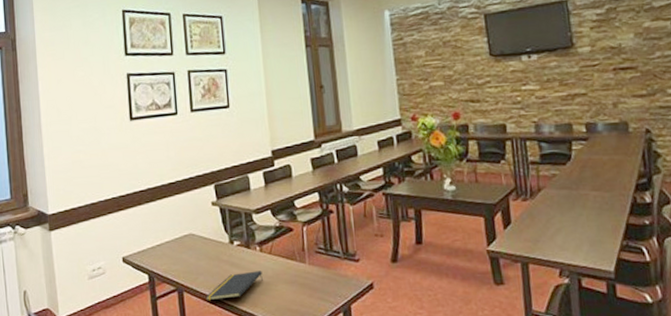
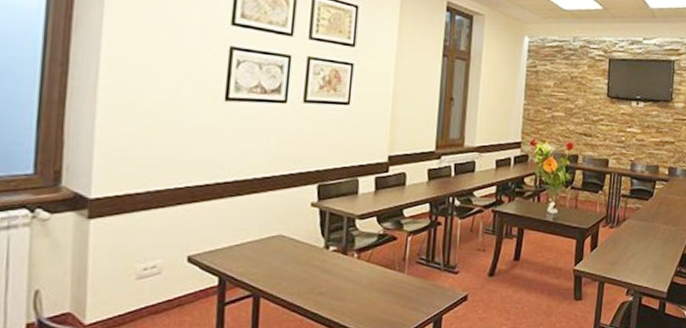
notepad: present [205,270,263,301] -> none [286,278,356,308]

